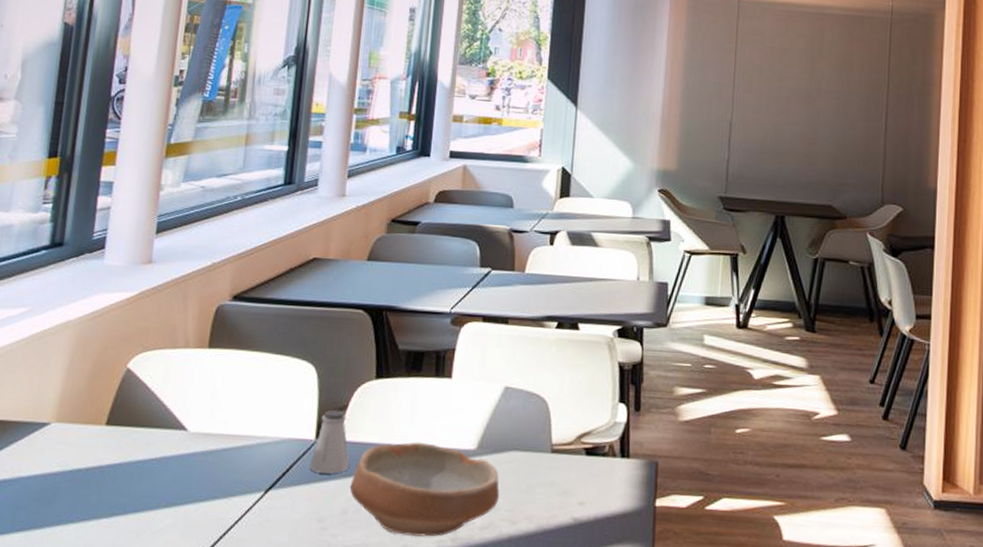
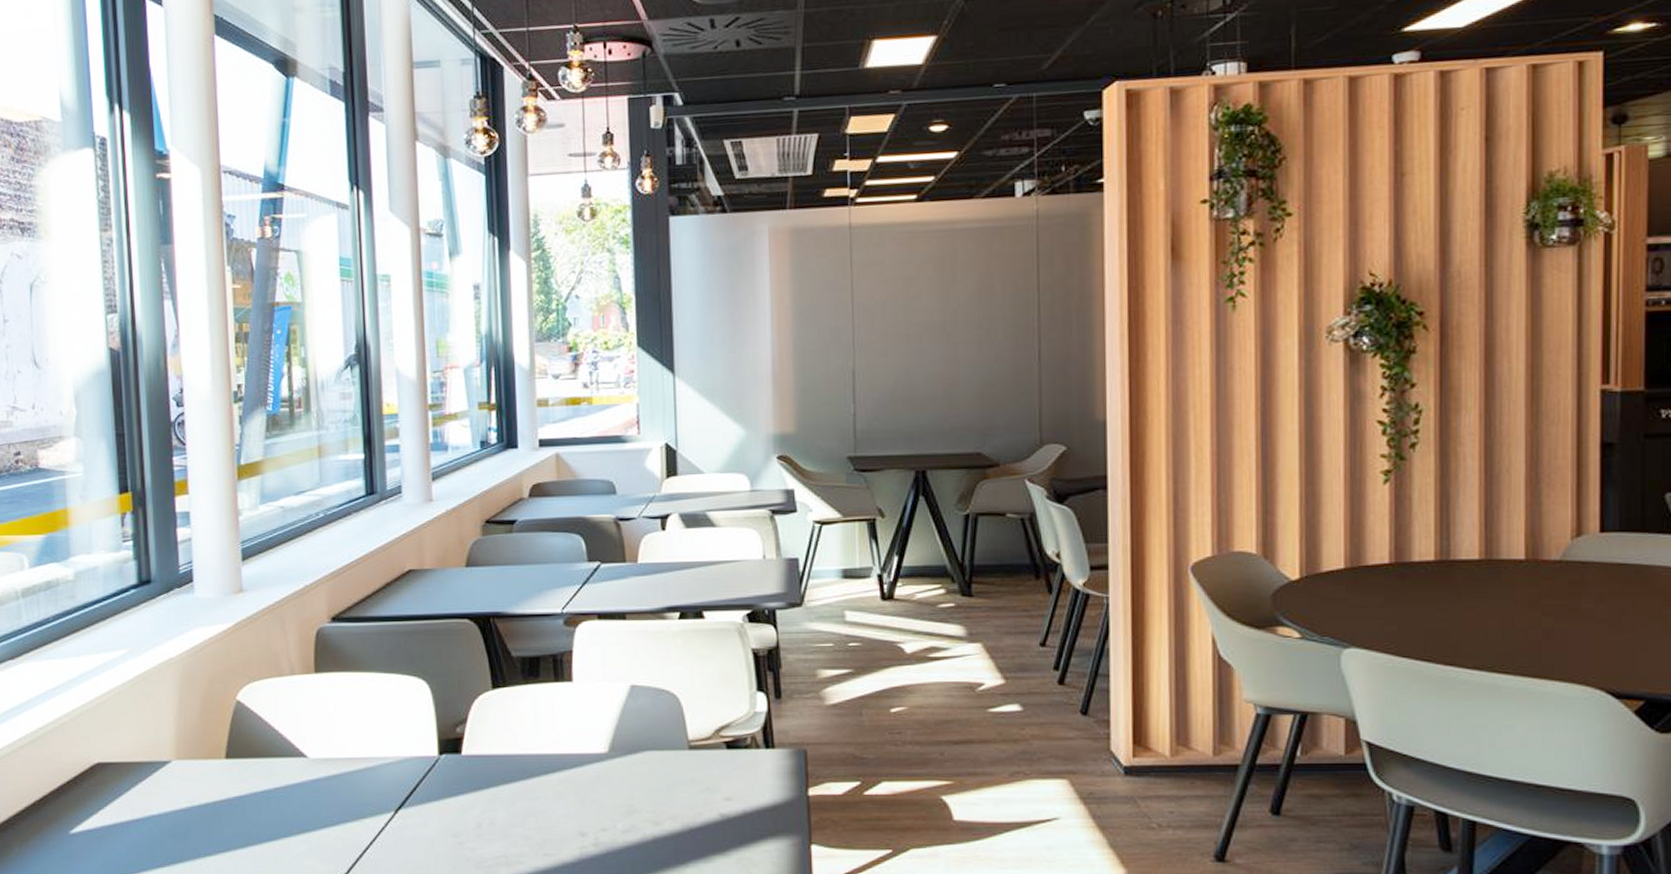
saltshaker: present [310,409,350,474] -> none [437,724,477,788]
bowl: present [350,442,500,537] -> none [481,750,639,845]

